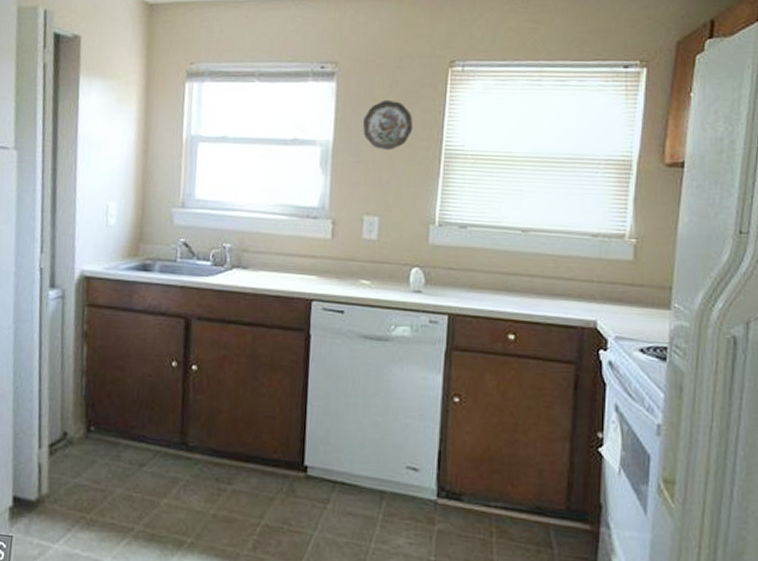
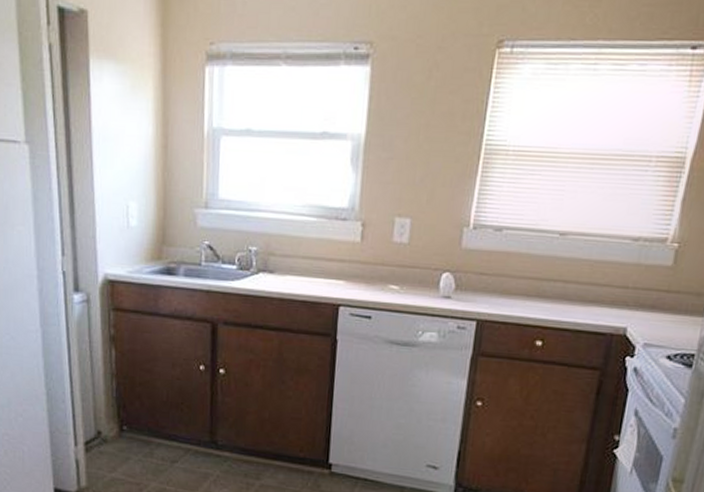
decorative plate: present [363,99,413,151] -> none [398,86,453,146]

